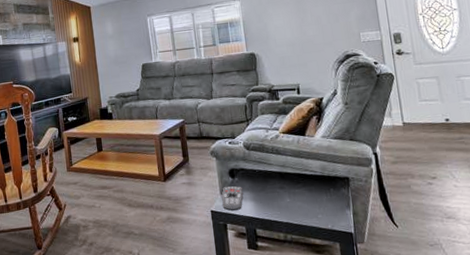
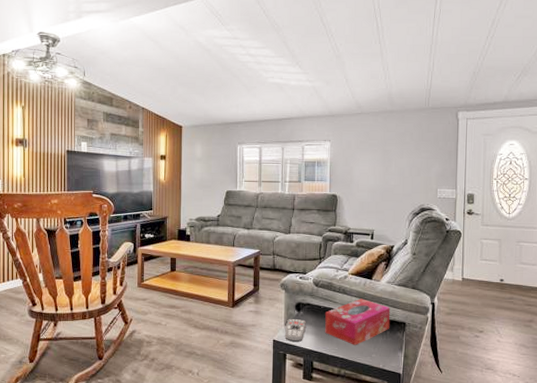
tissue box: none [261,157,333,207] -> present [325,298,391,345]

